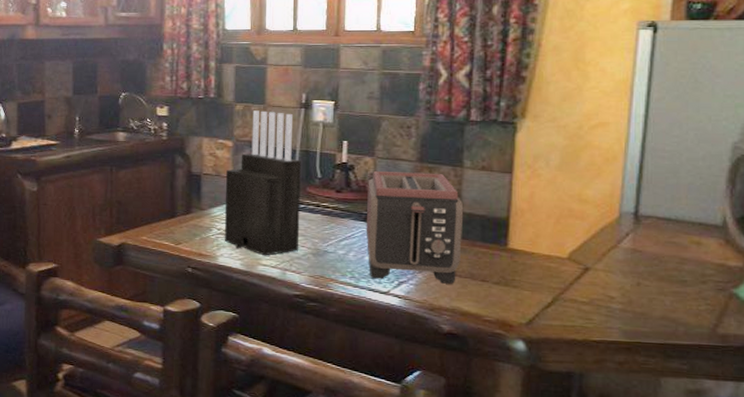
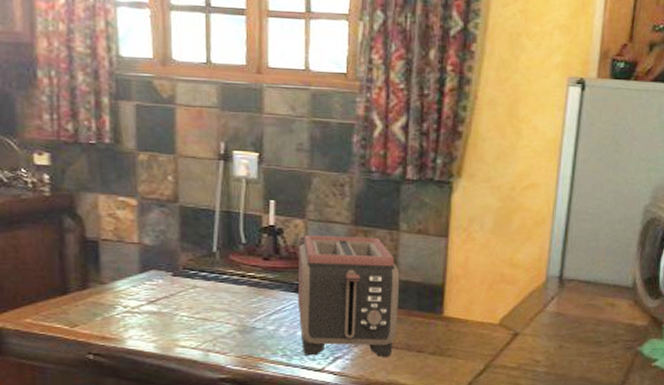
knife block: present [224,110,301,256] -> none [130,161,223,336]

